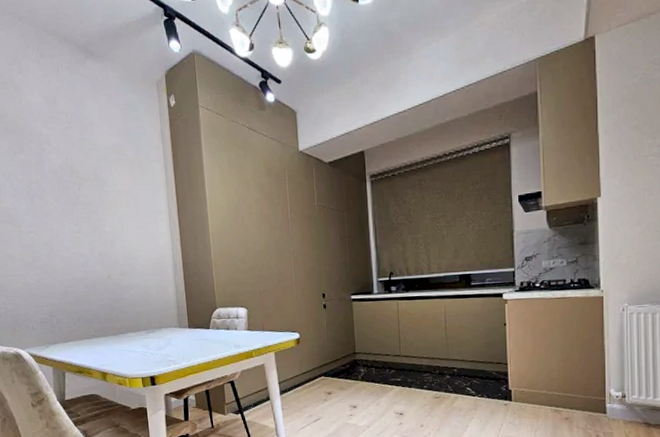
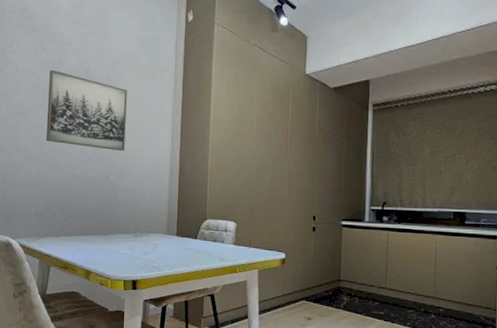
wall art: none [32,171,124,250] -> present [46,69,127,152]

